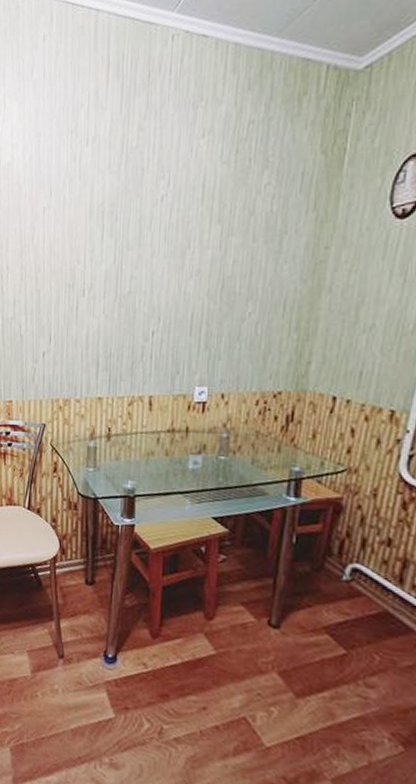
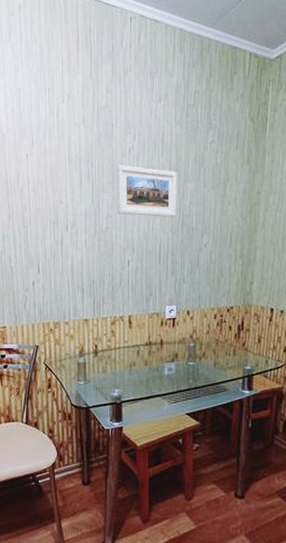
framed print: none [143,216,219,280] -> present [117,165,177,217]

